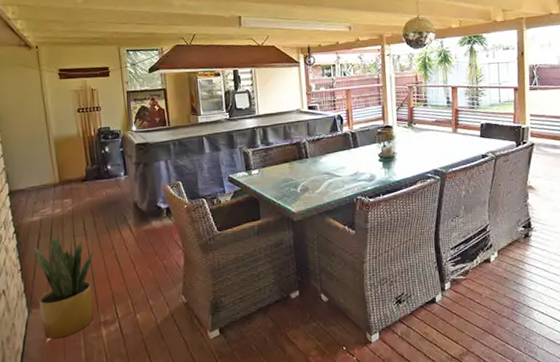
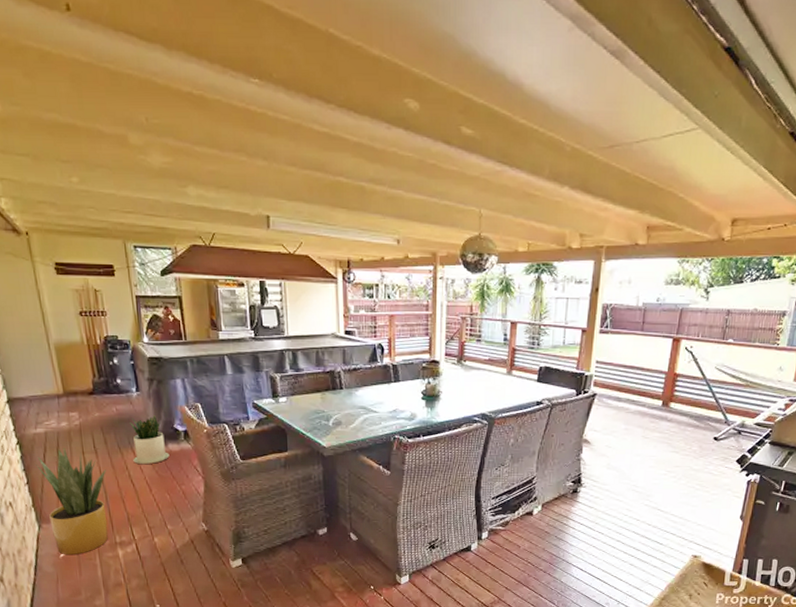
planter: none [117,196,153,244] -> present [129,415,170,465]

